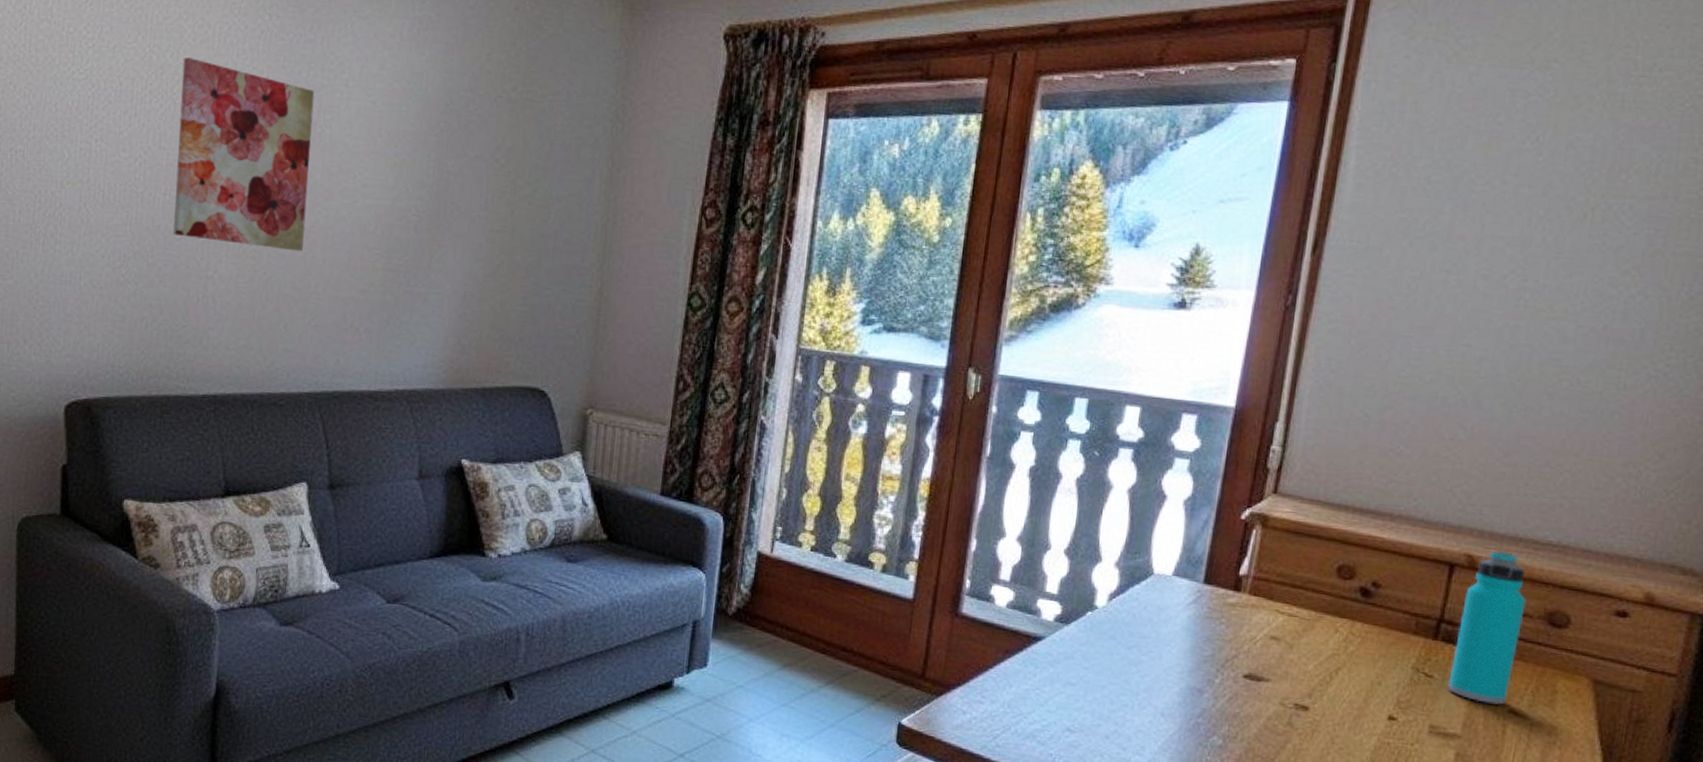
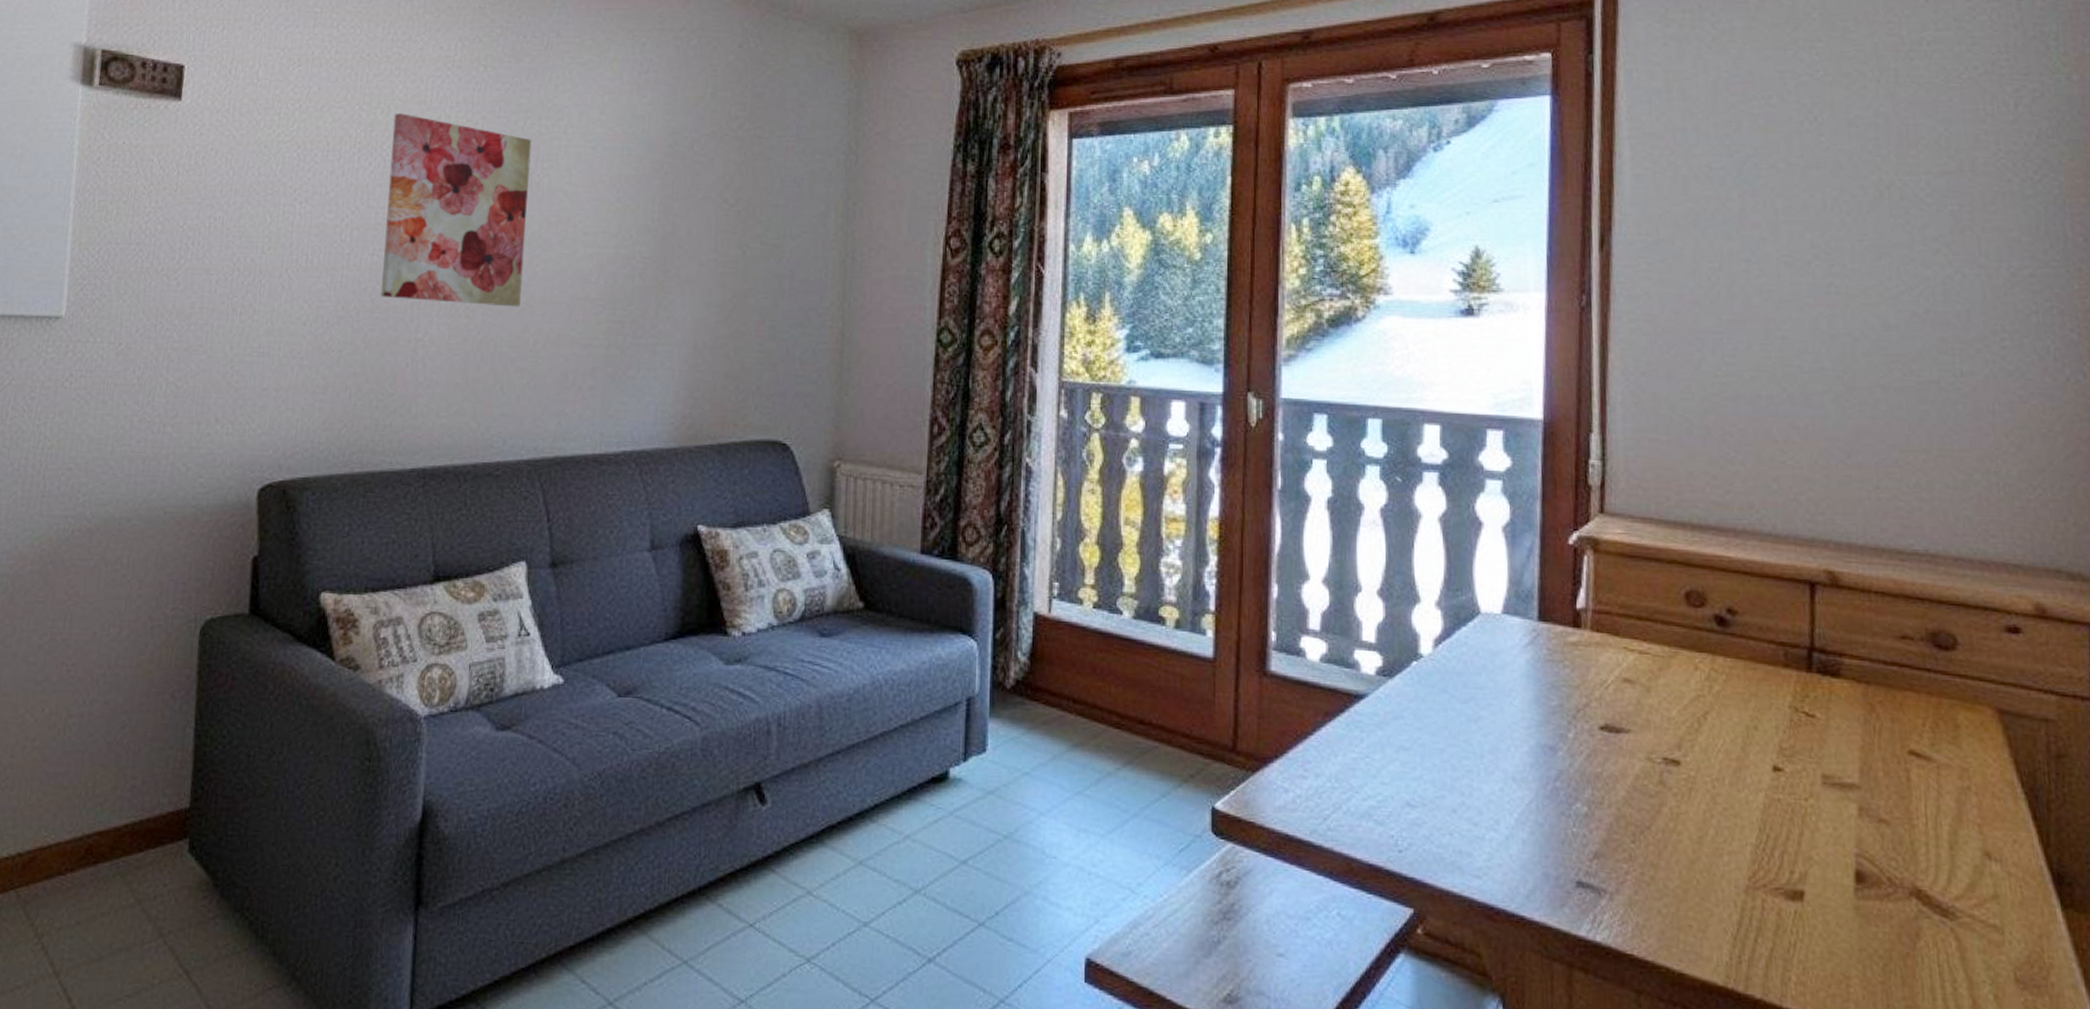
water bottle: present [1448,551,1526,705] -> none [1833,564,1905,746]

